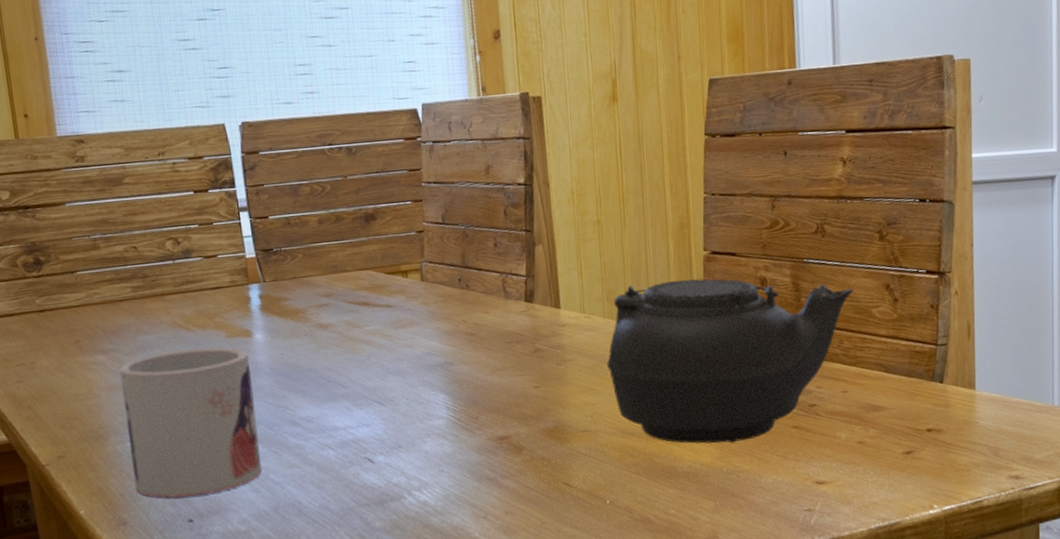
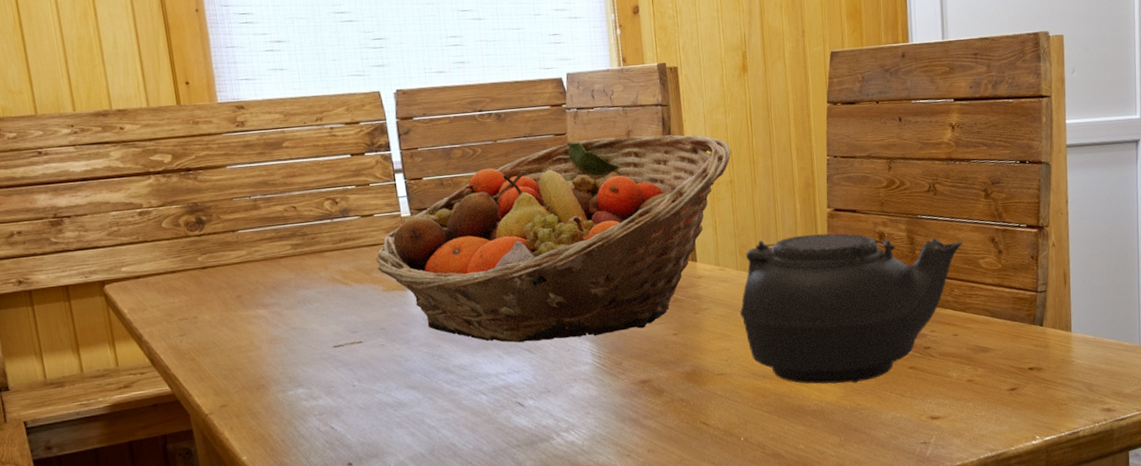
mug: present [119,347,262,498] -> none [279,300,418,443]
fruit basket: none [219,170,599,395] -> present [375,135,731,343]

